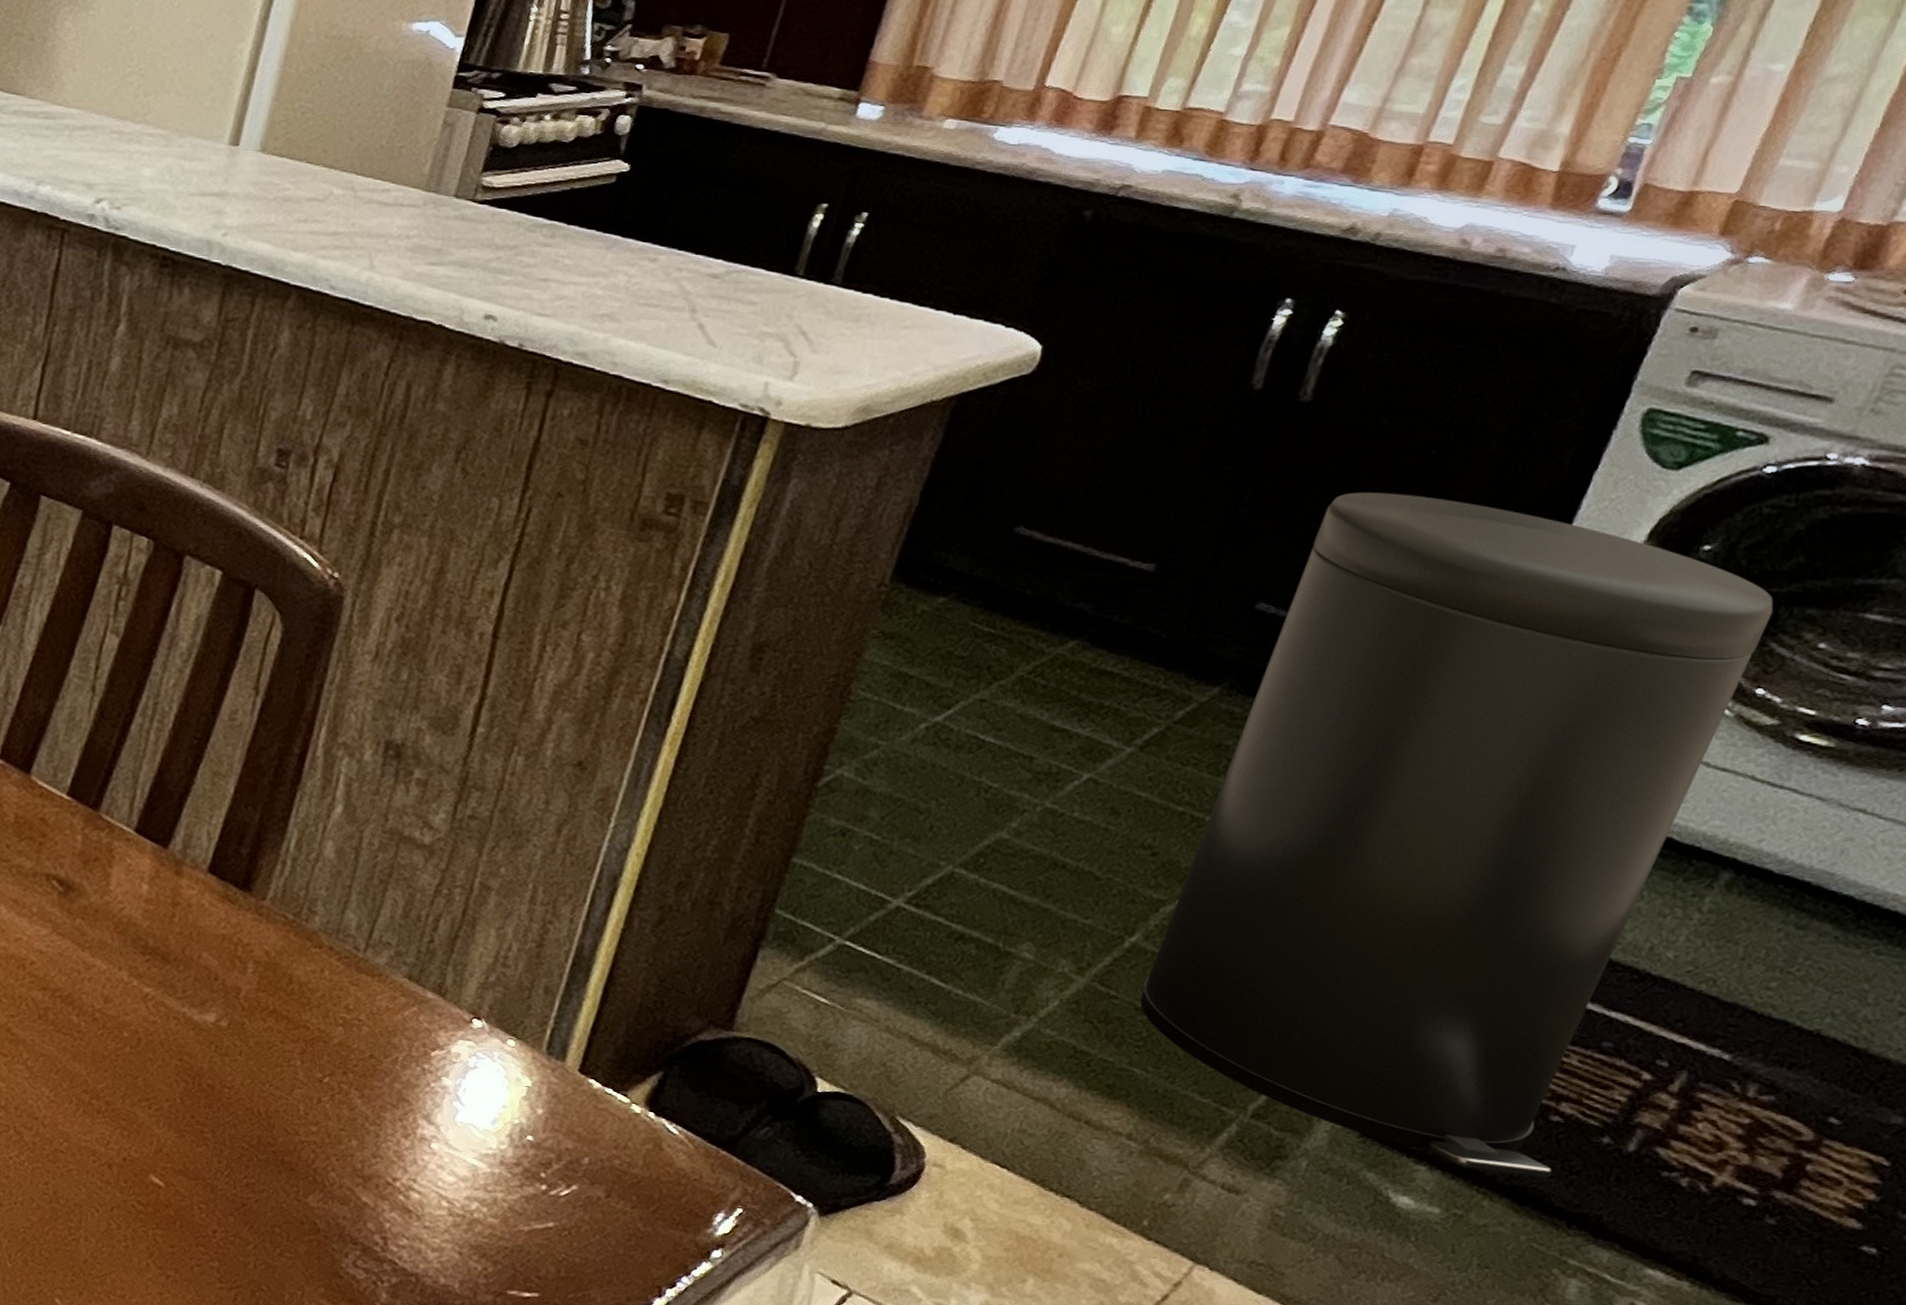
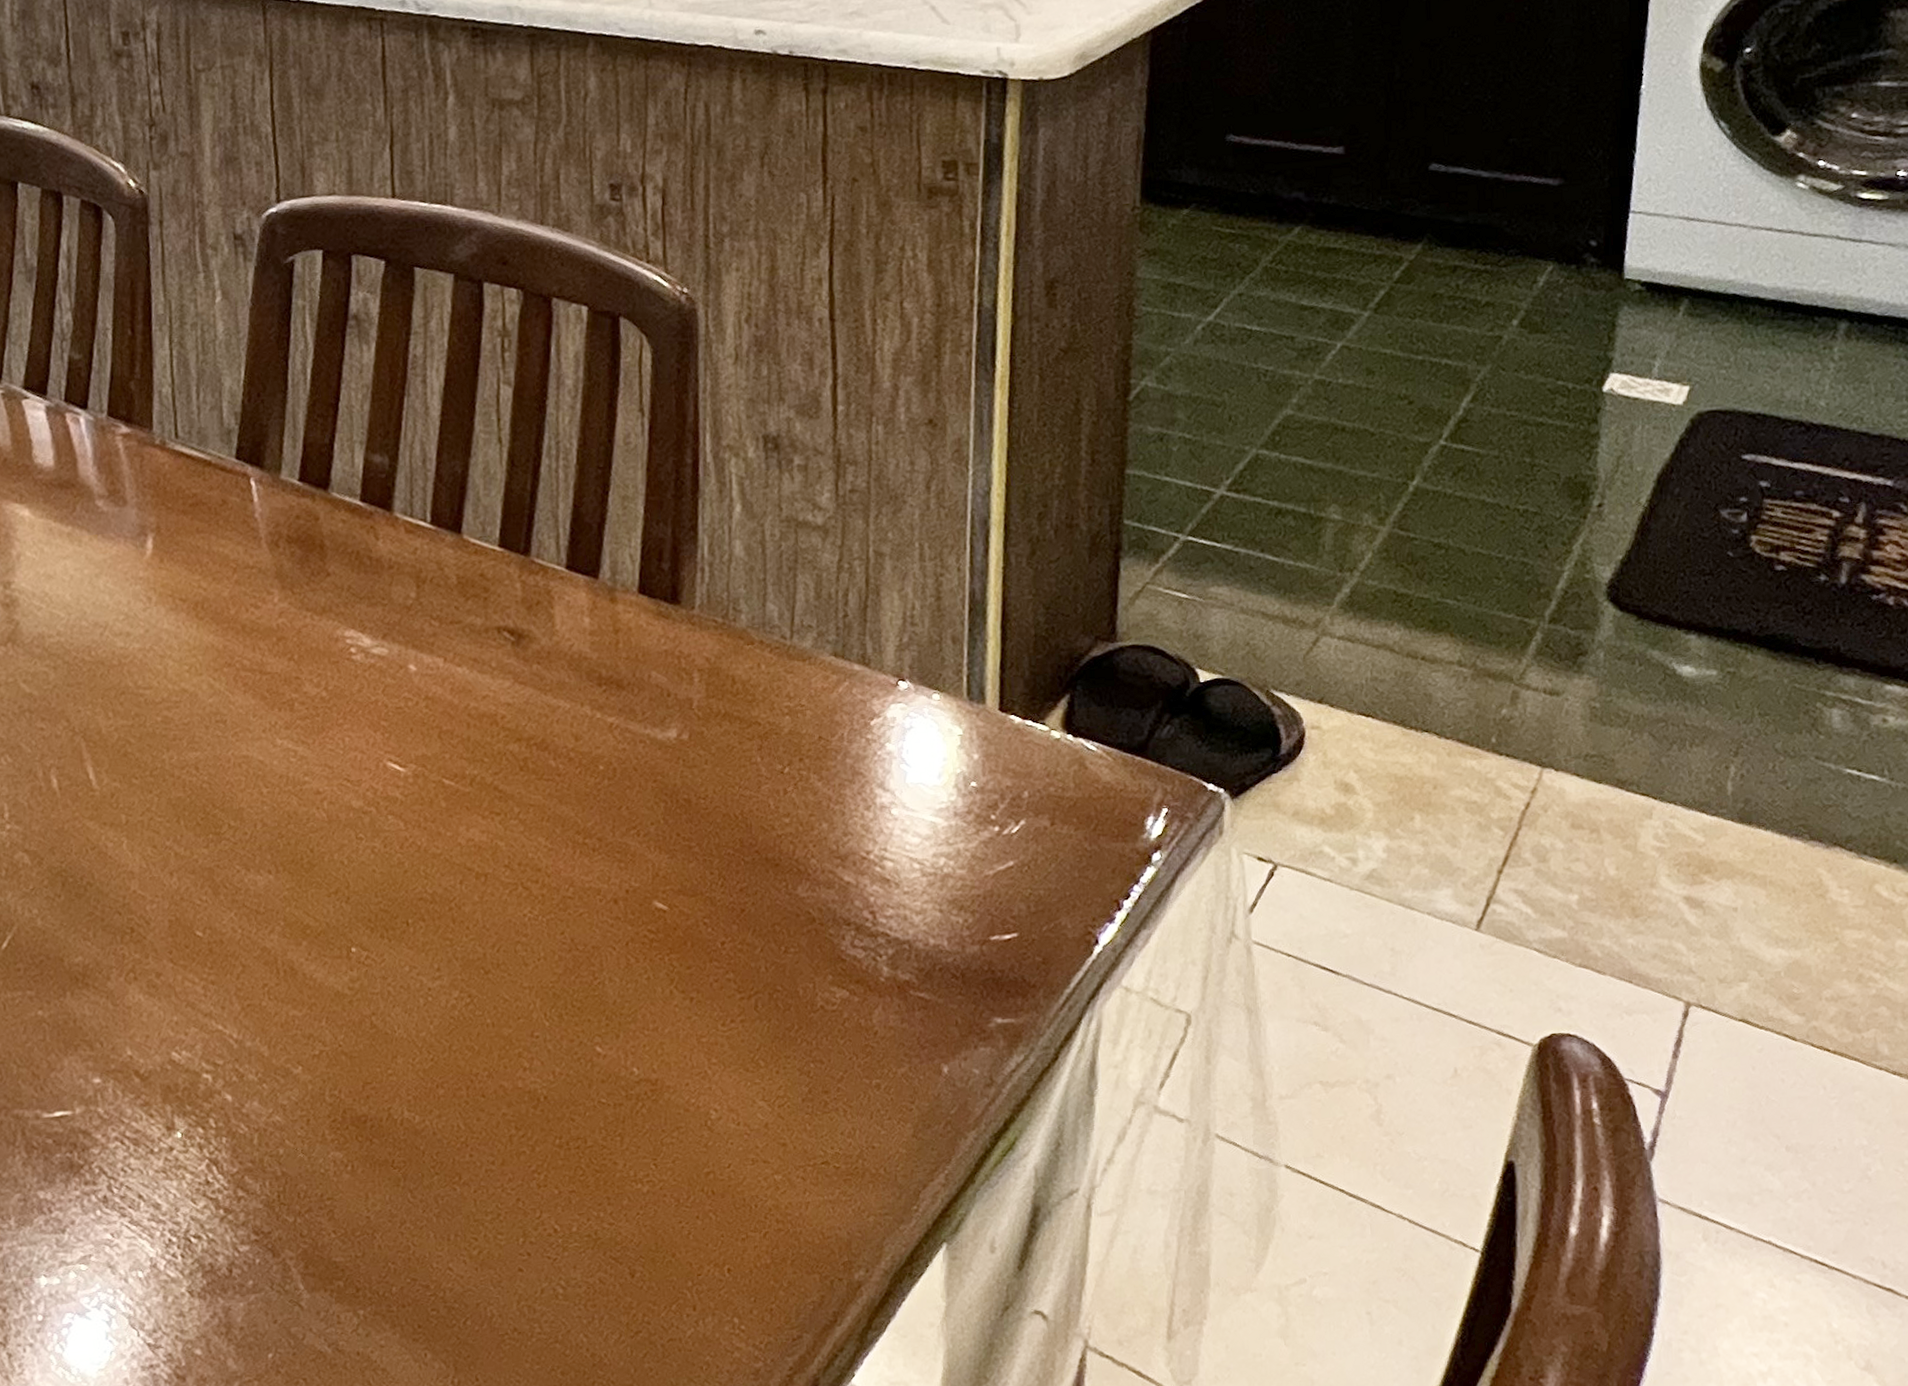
pedal bin: present [1140,492,1774,1179] -> none [1433,47,1811,629]

